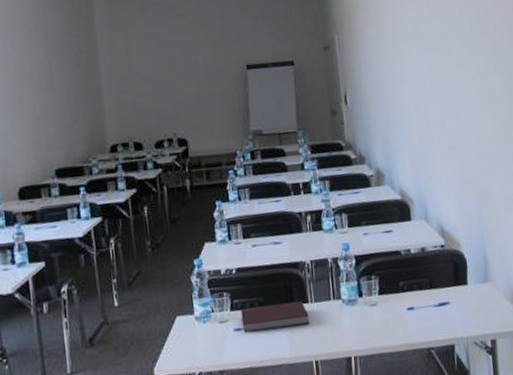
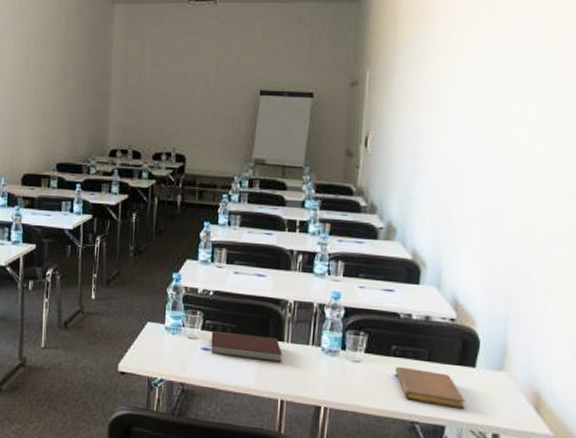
notebook: none [405,296,466,329] -> present [394,366,465,409]

